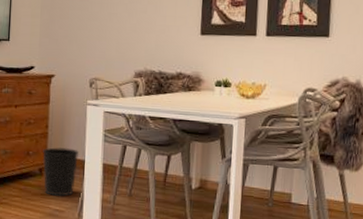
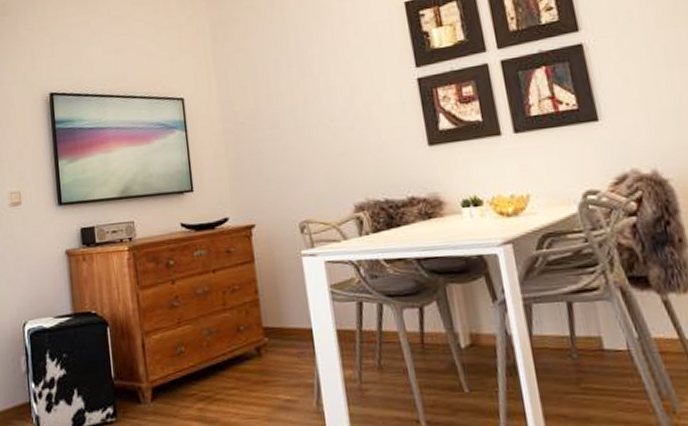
wastebasket: present [42,147,80,196] -> none [256,315,305,382]

